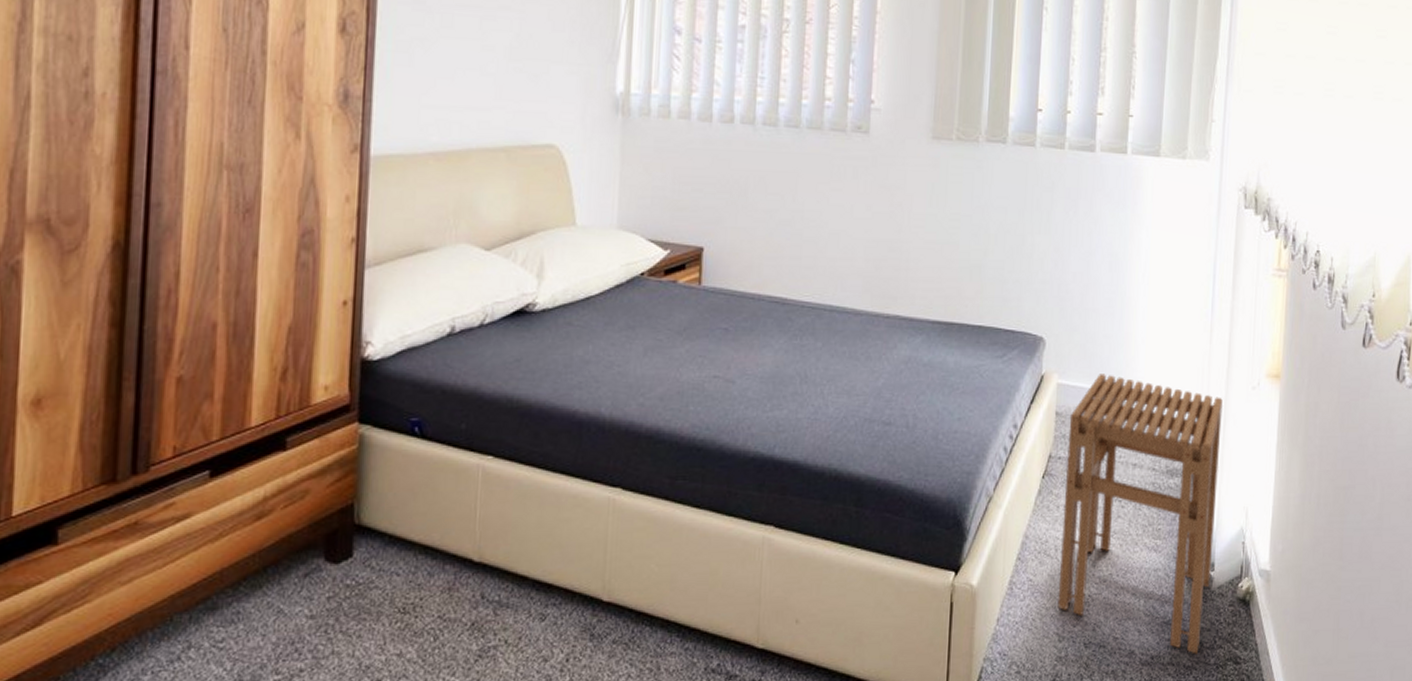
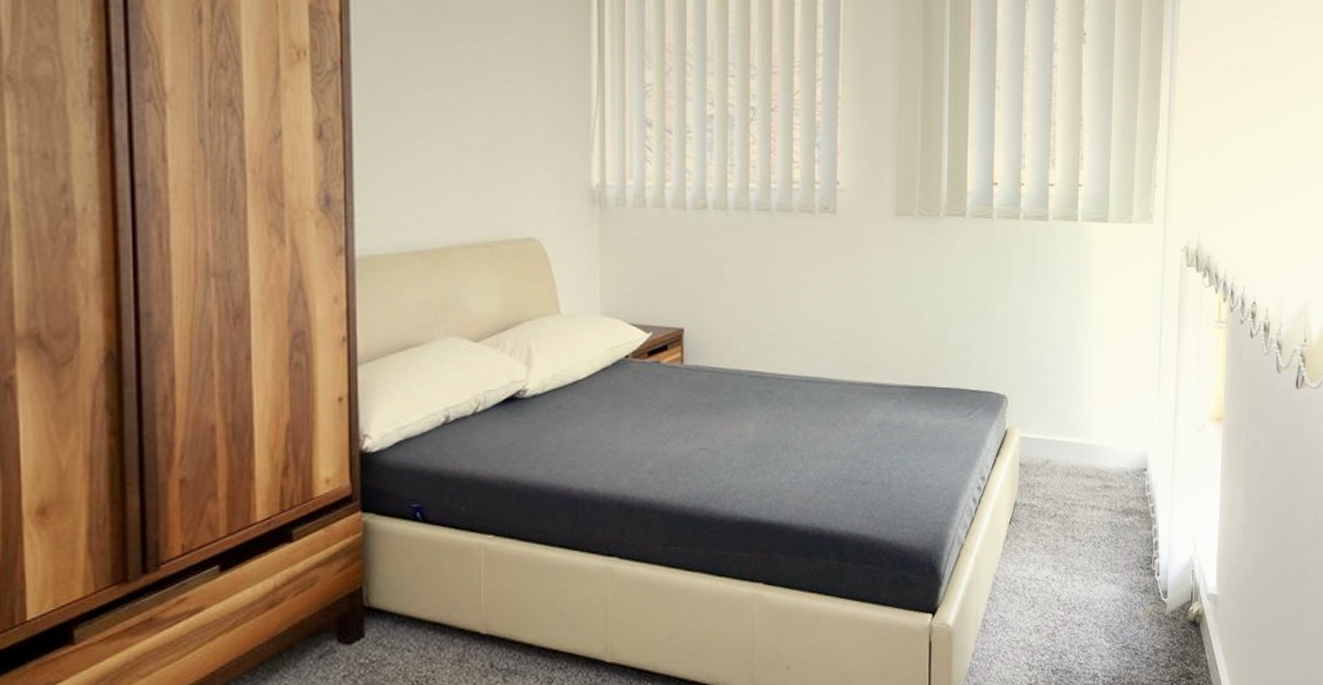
stool: present [1057,374,1223,654] -> none [1027,426,1171,673]

